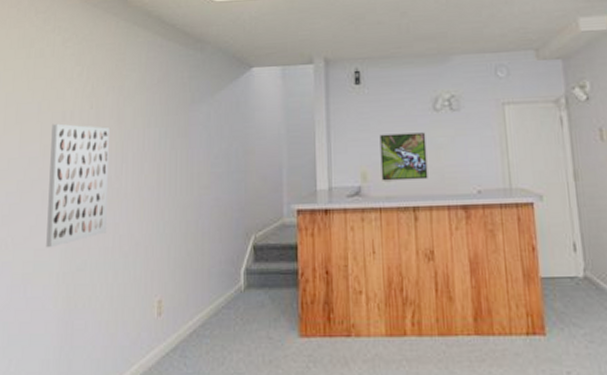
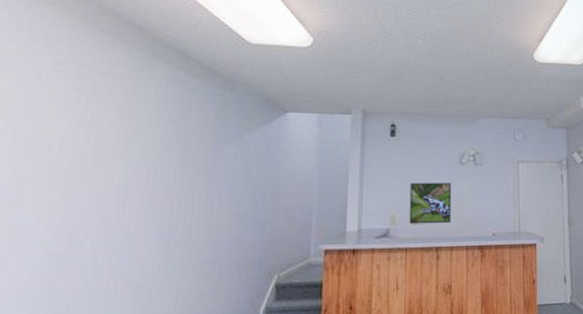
wall art: present [46,123,109,248] -> none [13,154,111,293]

